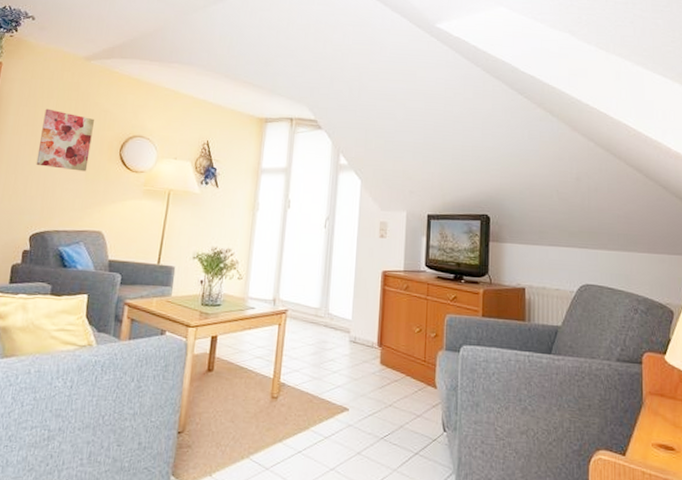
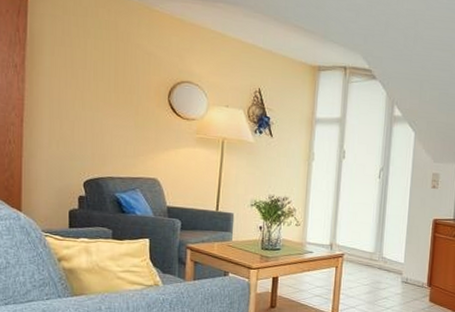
wall art: present [36,108,94,172] -> none [80,49,138,118]

